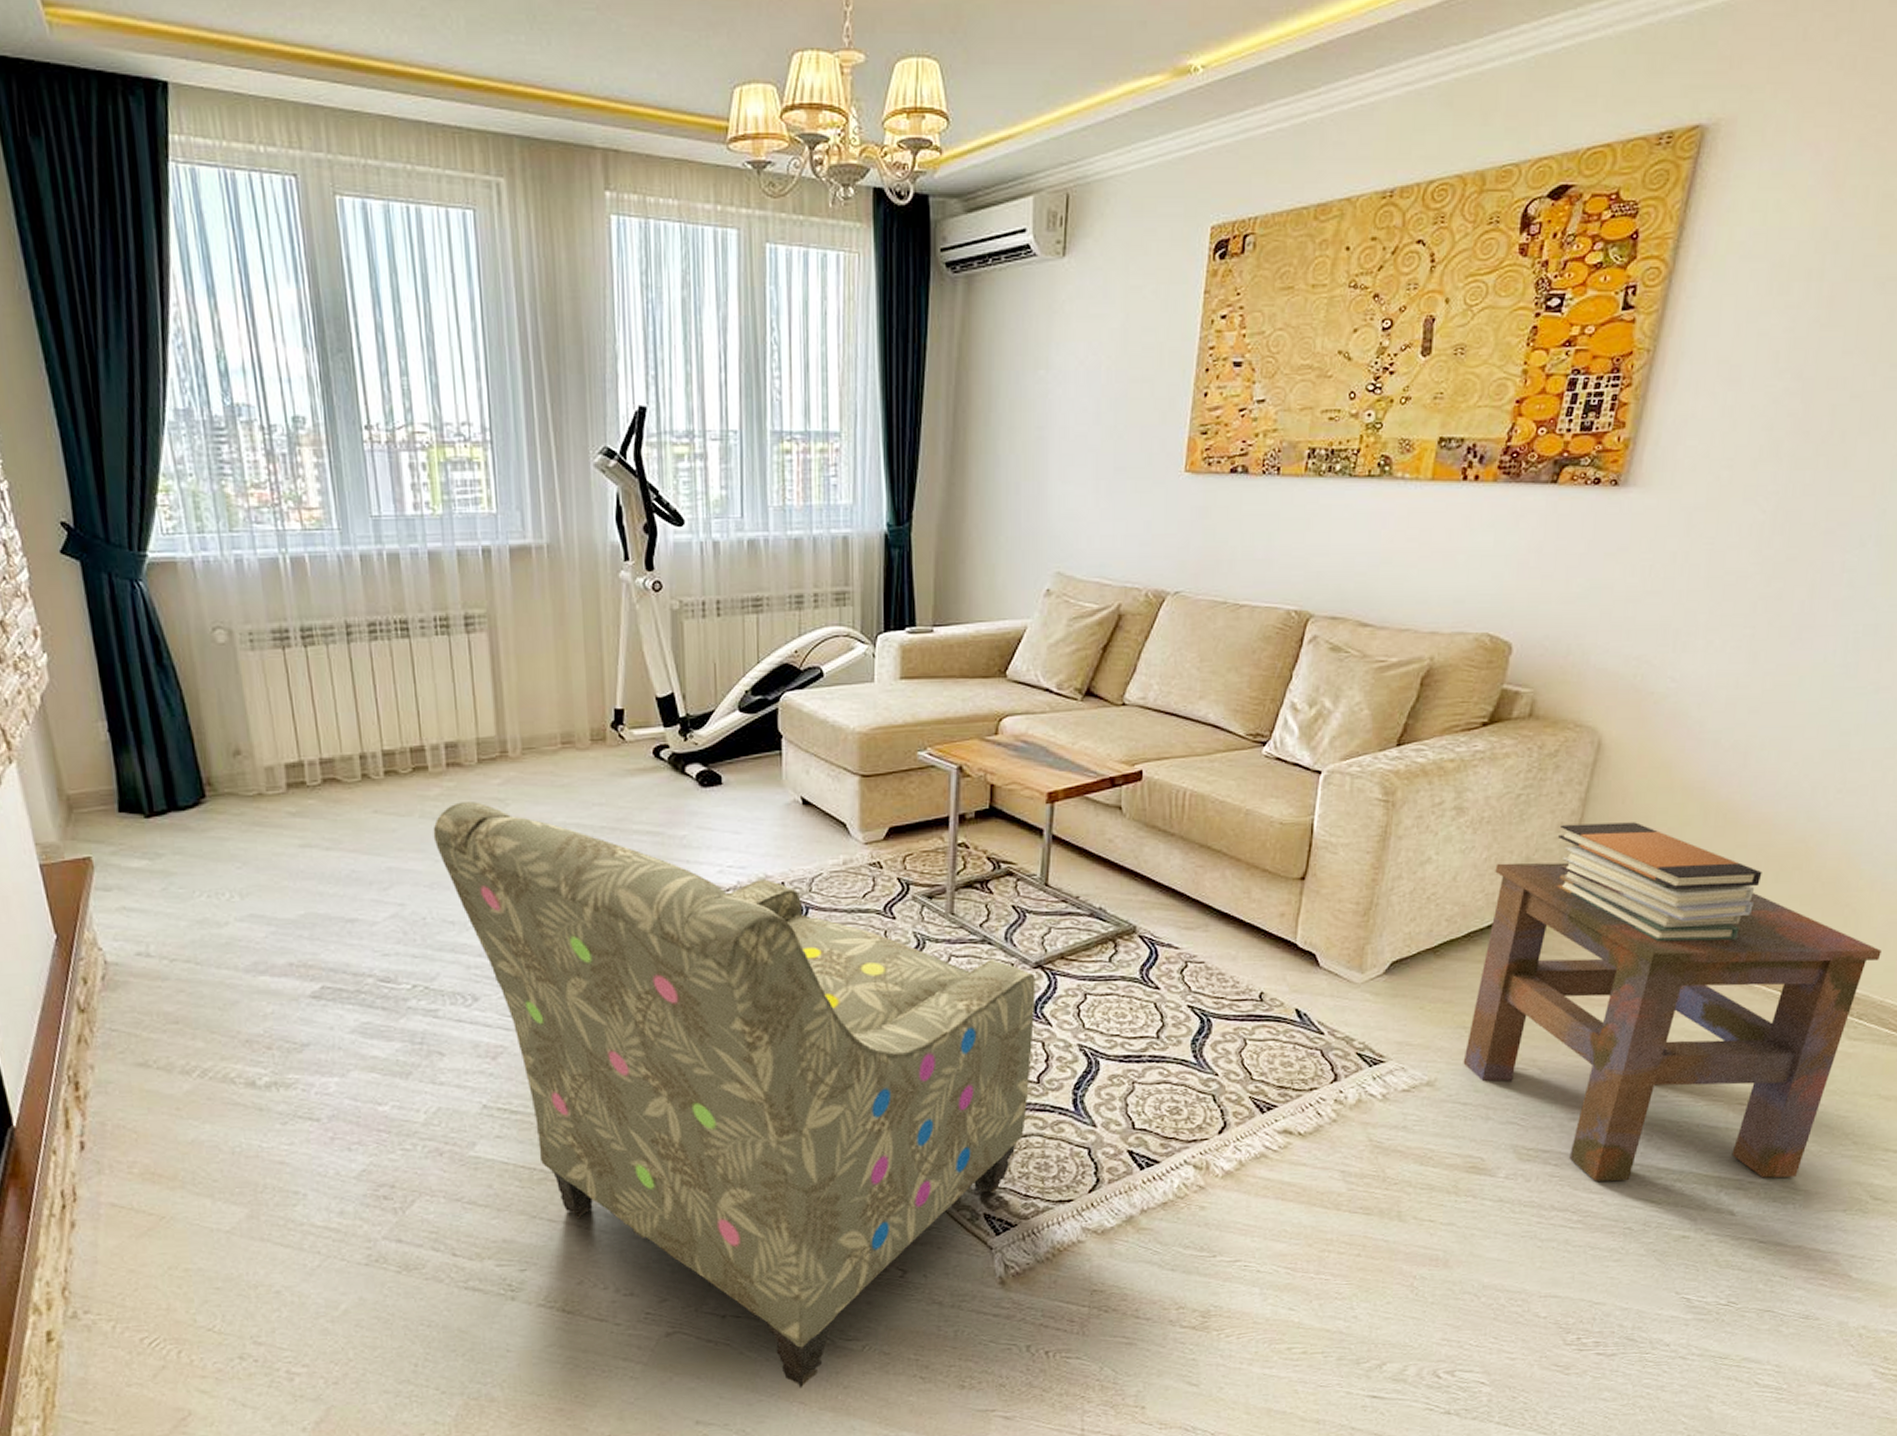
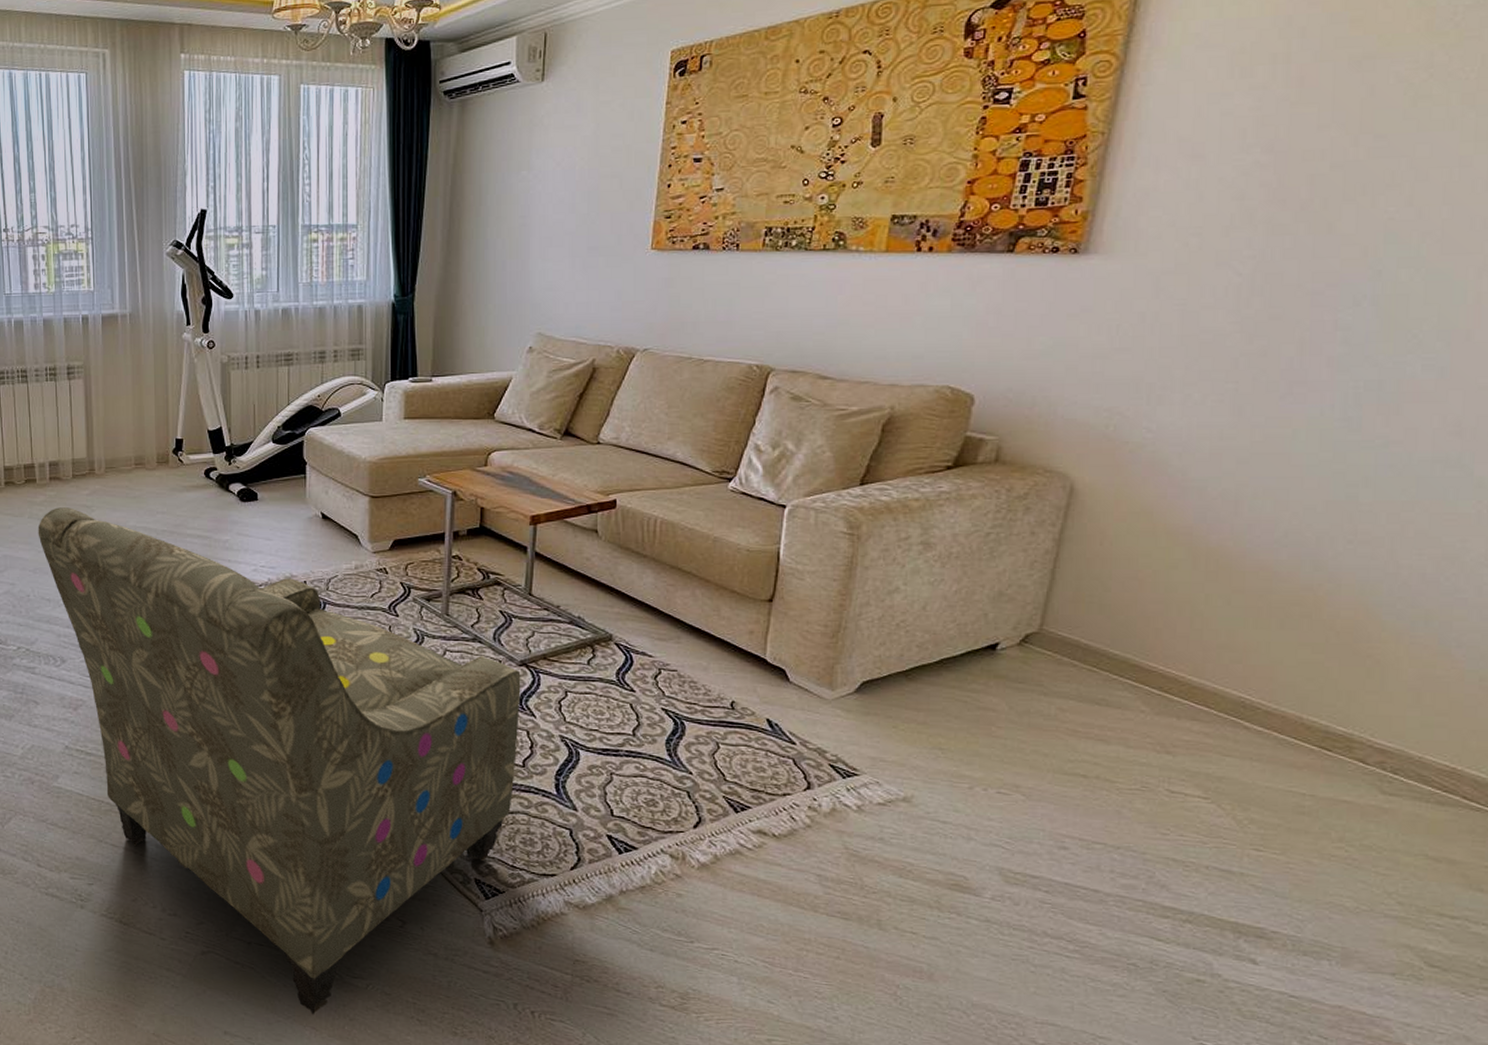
side table: present [1463,862,1882,1182] -> none [941,596,1416,932]
book stack: present [1556,822,1762,942] -> none [1032,563,1264,685]

